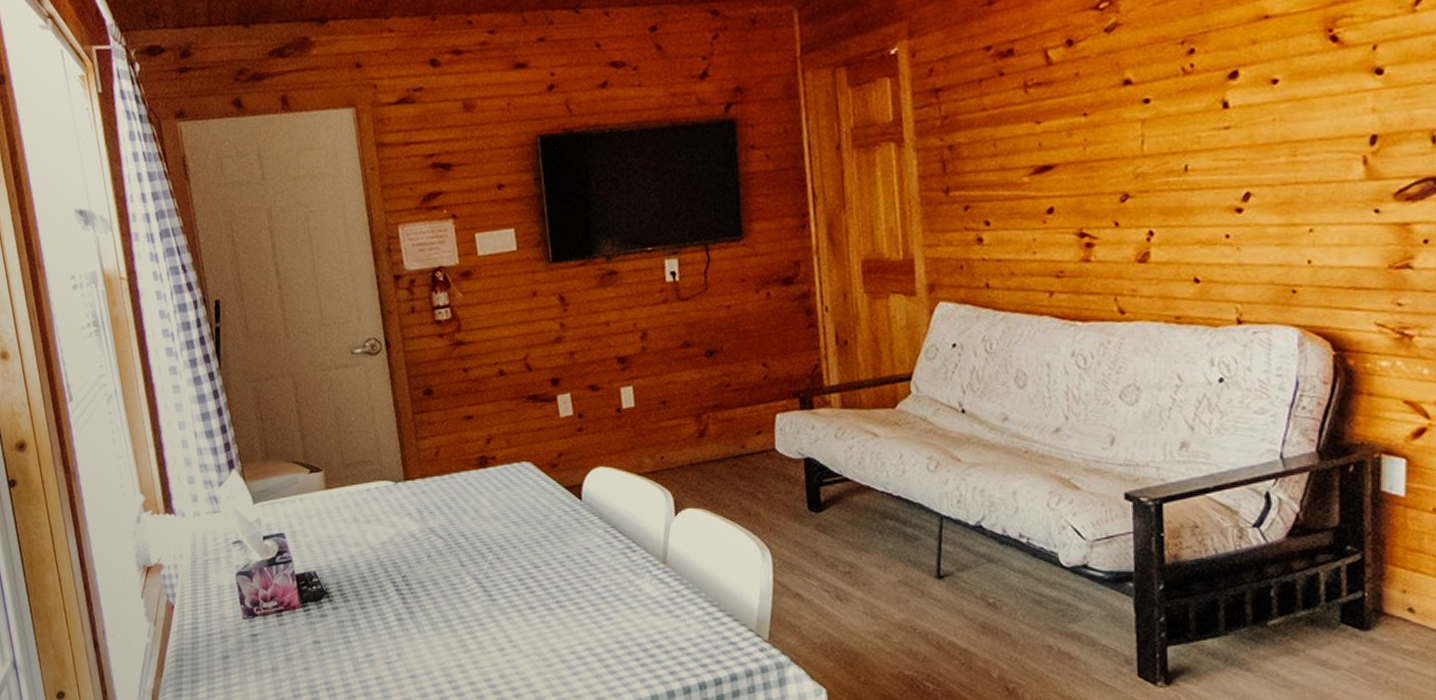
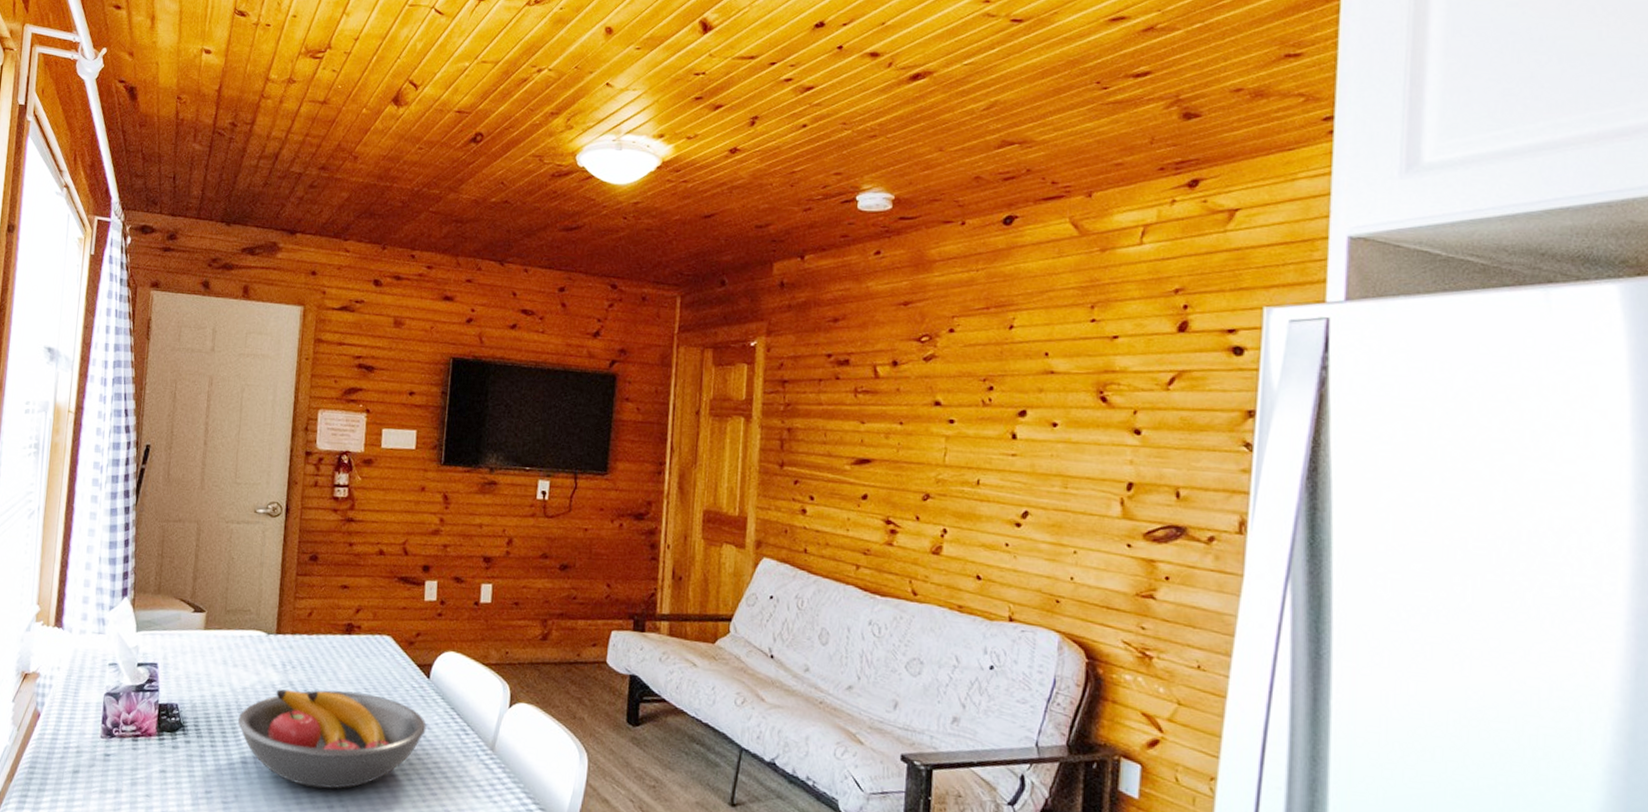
fruit bowl: none [383,527,588,633] -> present [237,689,427,789]

